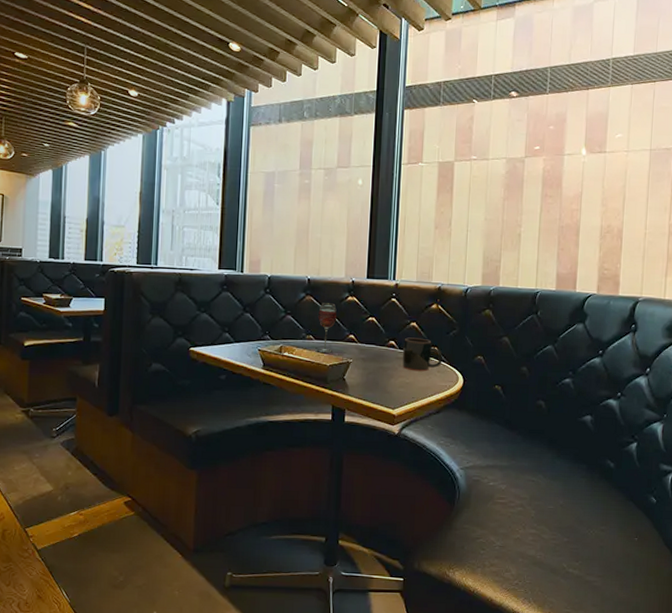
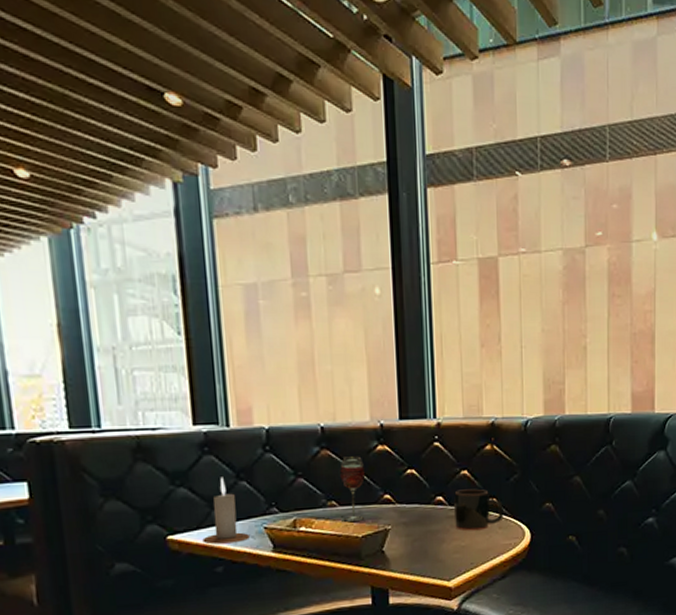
candle: none [214,308,248,359] -> present [202,477,251,545]

